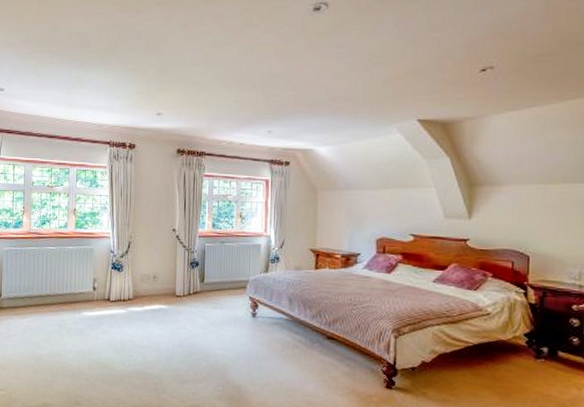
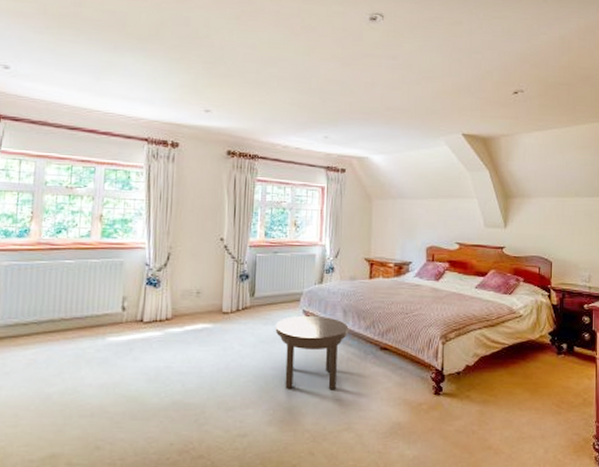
side table: none [223,301,295,374] -> present [275,315,349,390]

